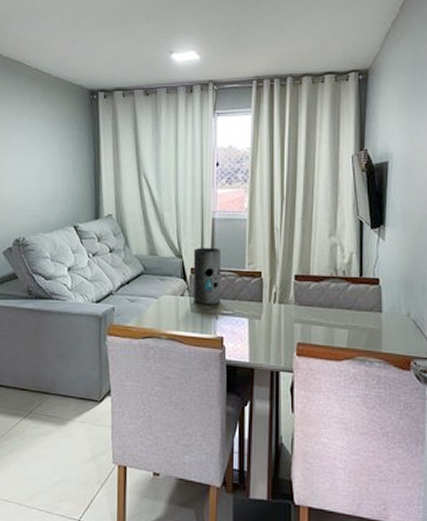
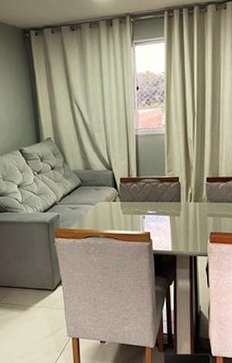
vase: present [193,247,222,304] -> none [121,159,147,207]

